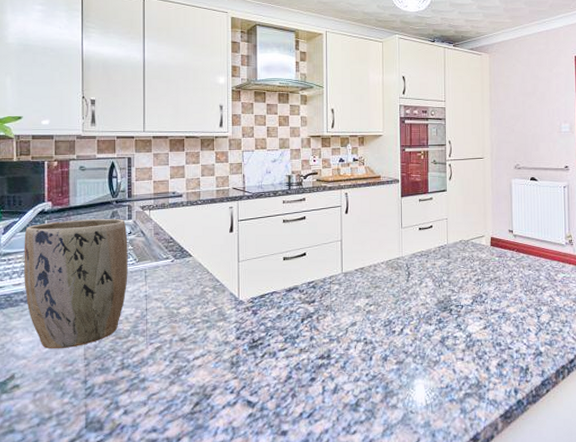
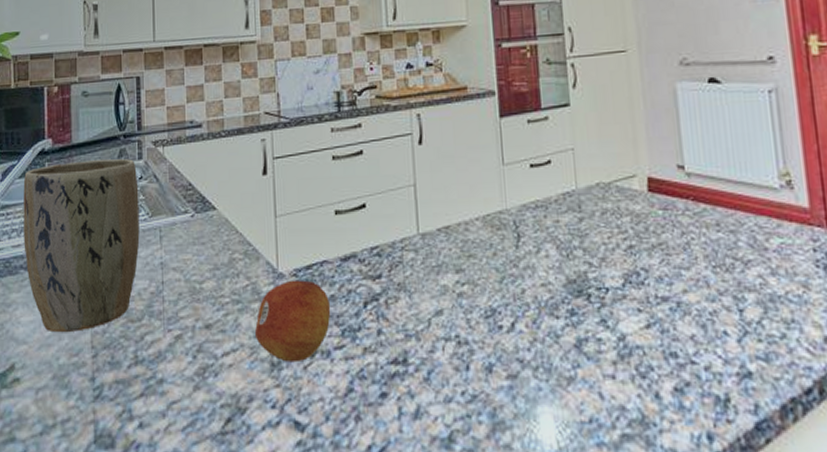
fruit: none [220,305,278,362] -> present [255,280,331,363]

